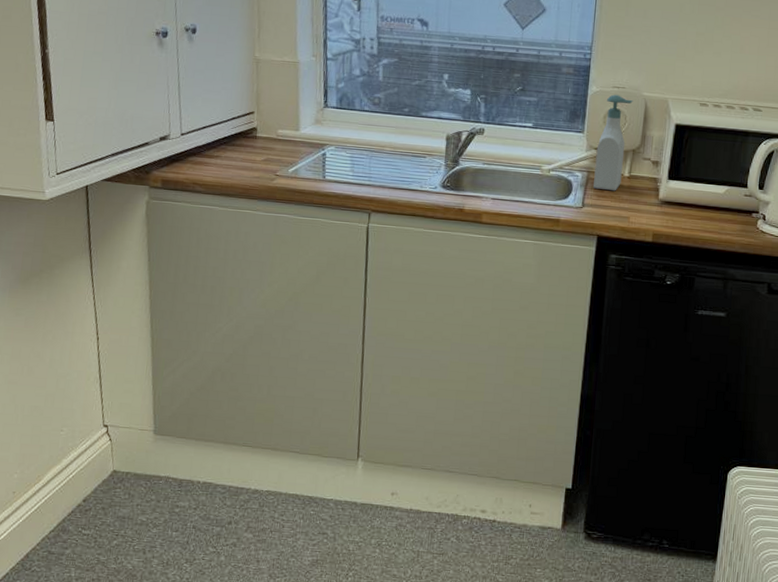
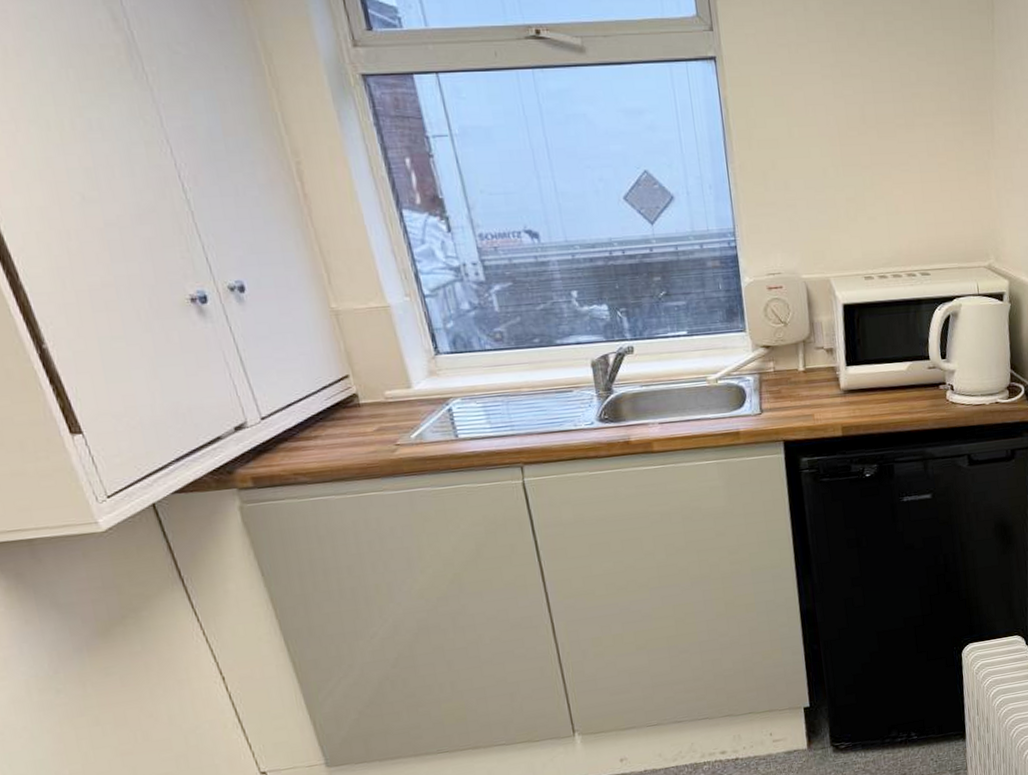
soap bottle: present [593,94,633,191] -> none [763,282,798,391]

